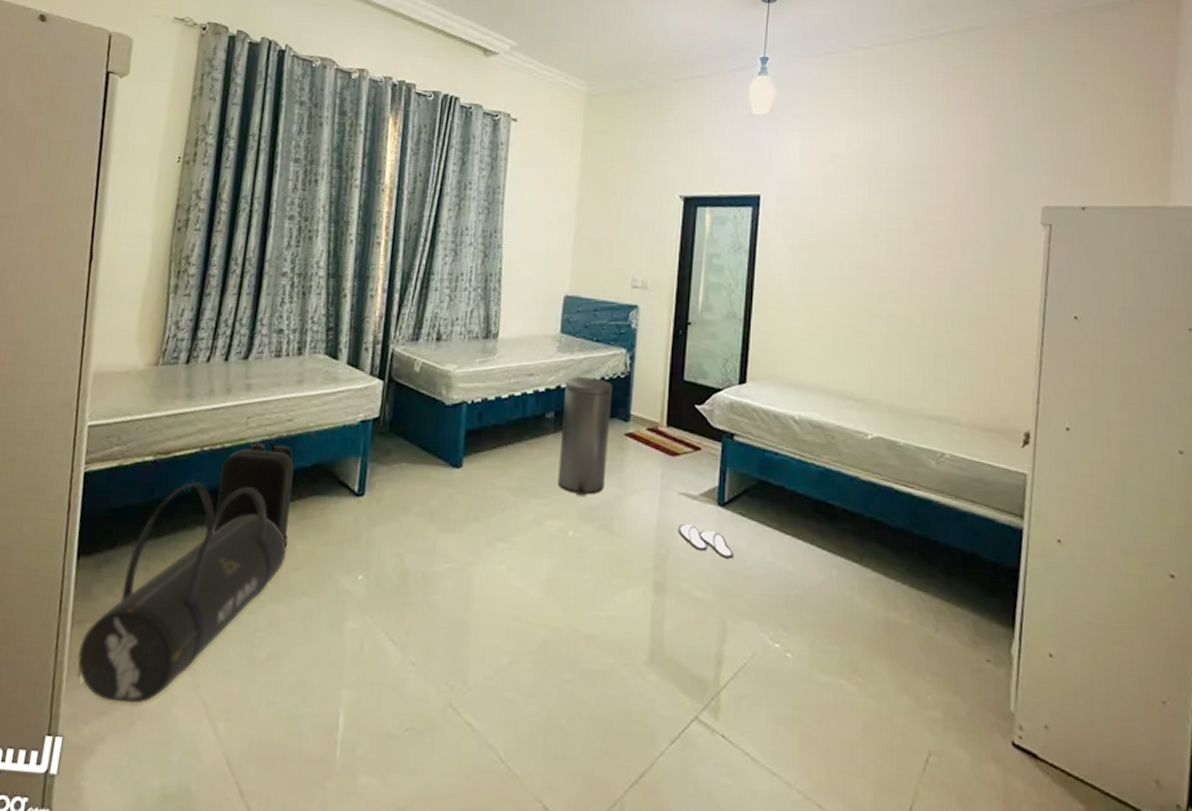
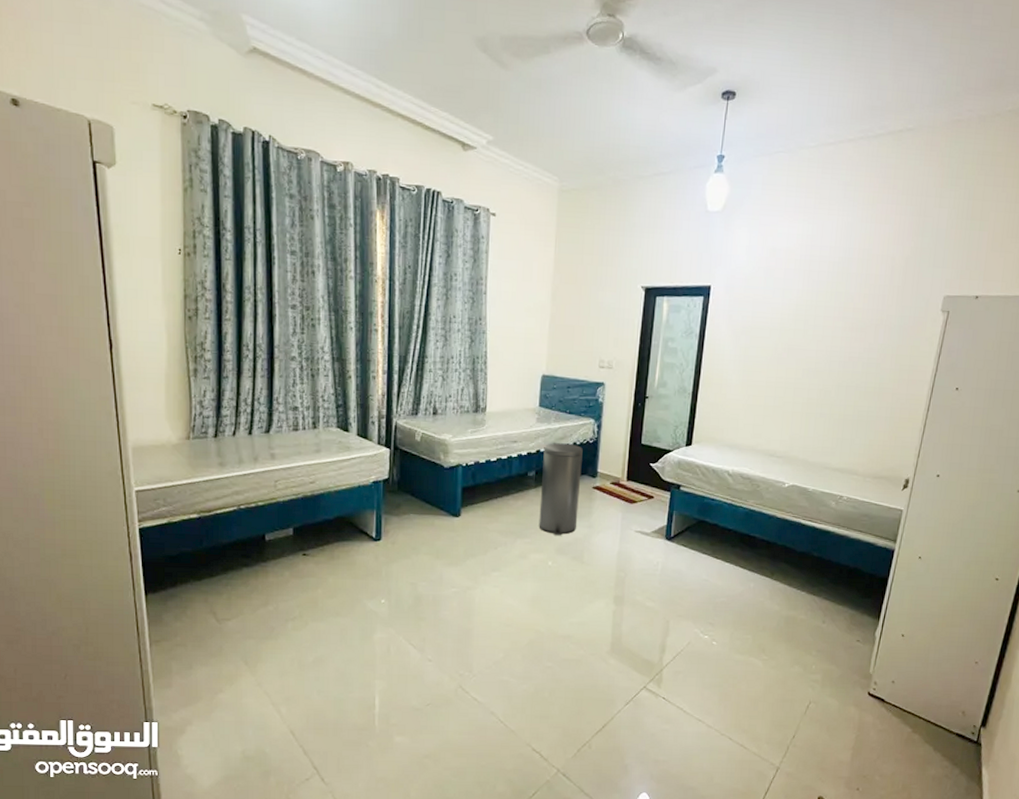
duffel bag: present [77,482,288,703] -> none [160,533,321,697]
backpack: present [213,439,294,548] -> none [258,498,322,581]
slippers: present [678,524,734,559] -> none [634,554,677,578]

